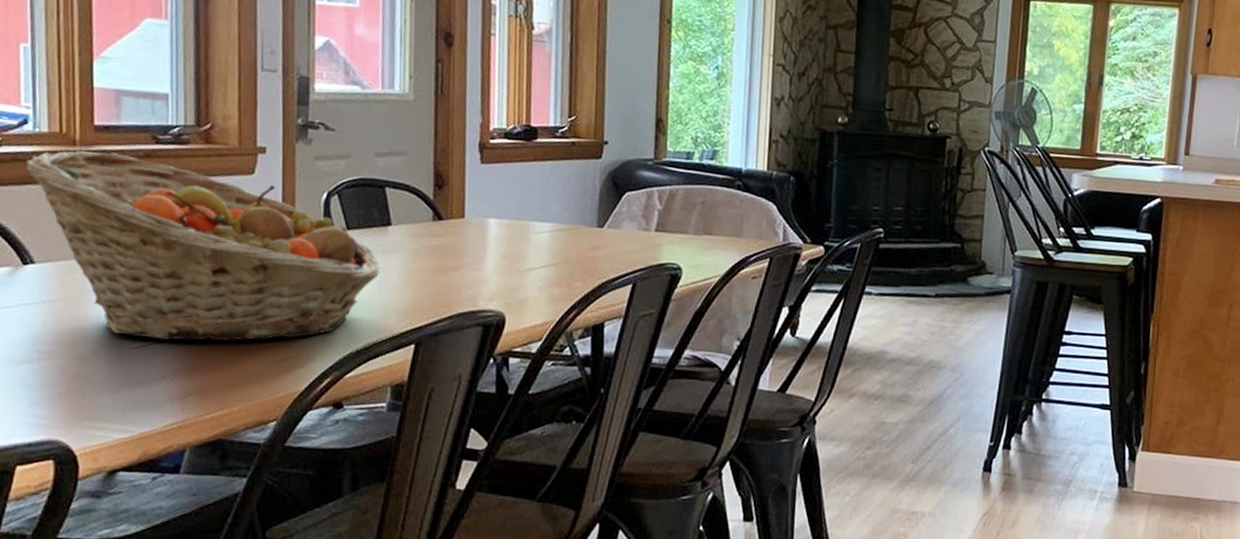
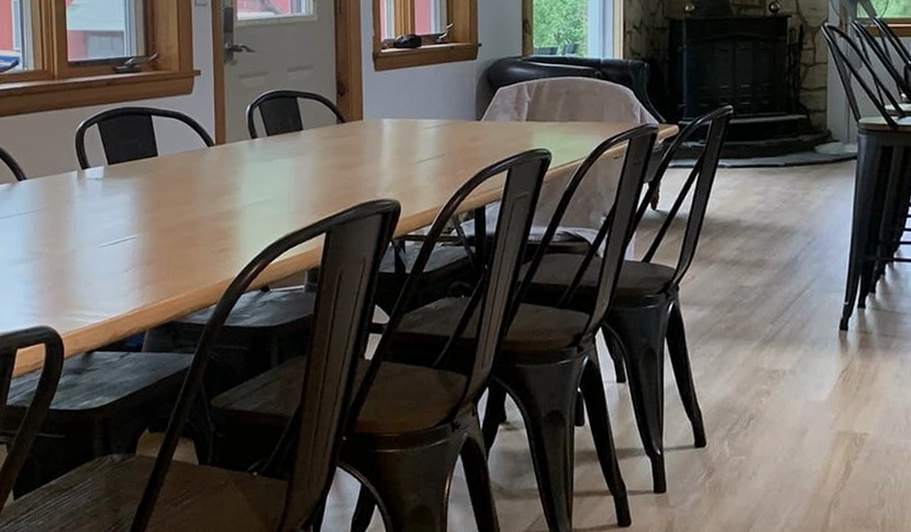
fruit basket: present [25,150,380,342] -> none [18,83,296,239]

